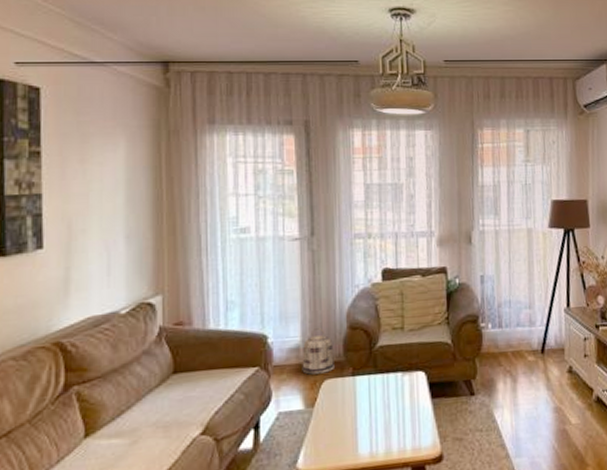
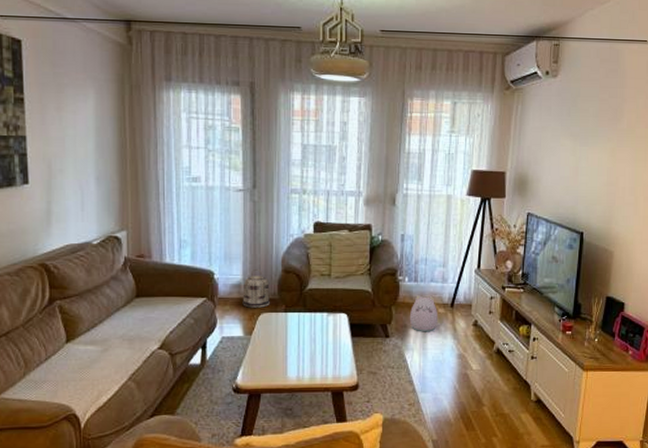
plush toy: none [495,341,529,385] -> present [409,294,439,332]

